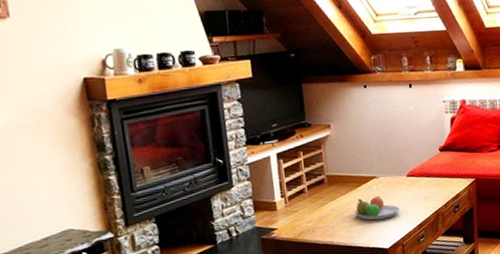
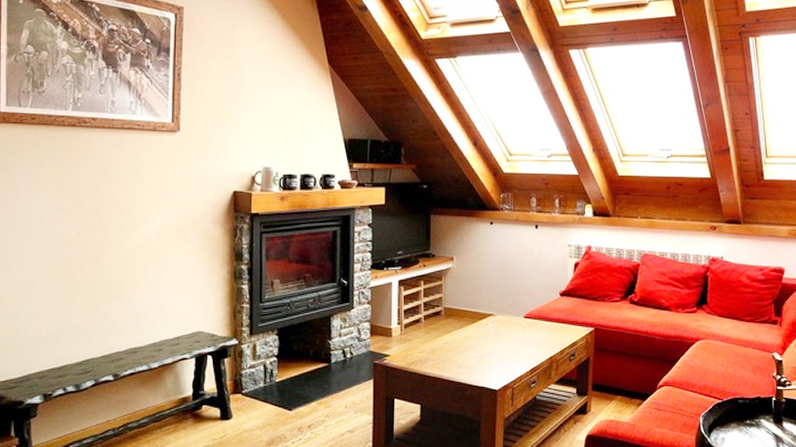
fruit bowl: present [354,196,400,221] -> none [467,335,513,359]

